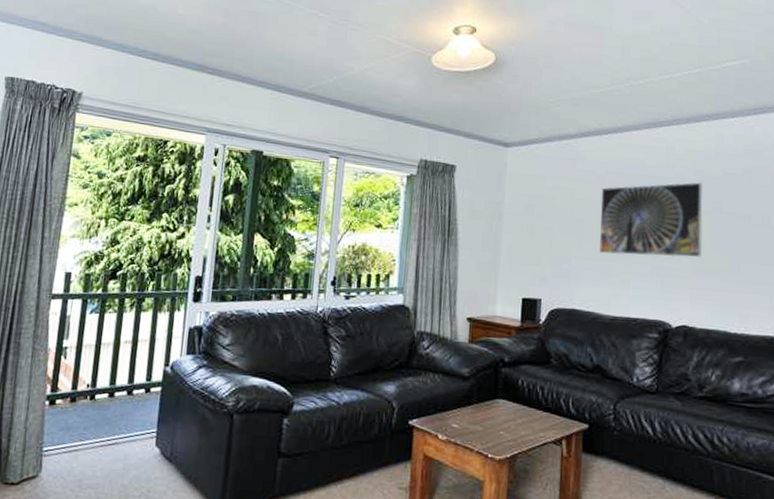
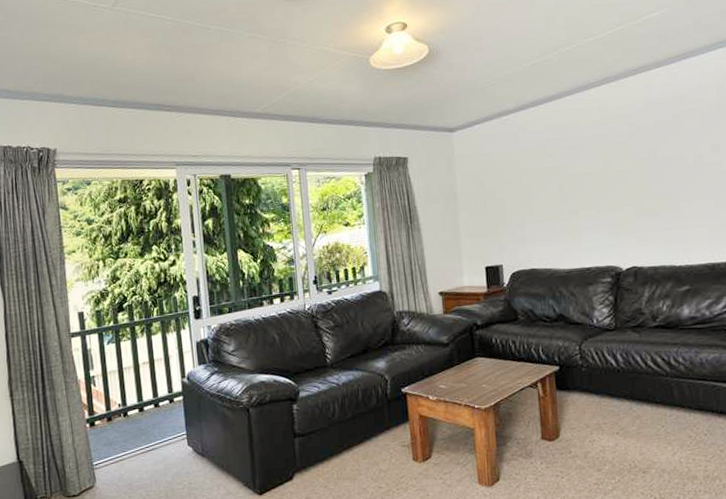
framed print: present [600,182,703,257] -> none [544,134,643,215]

